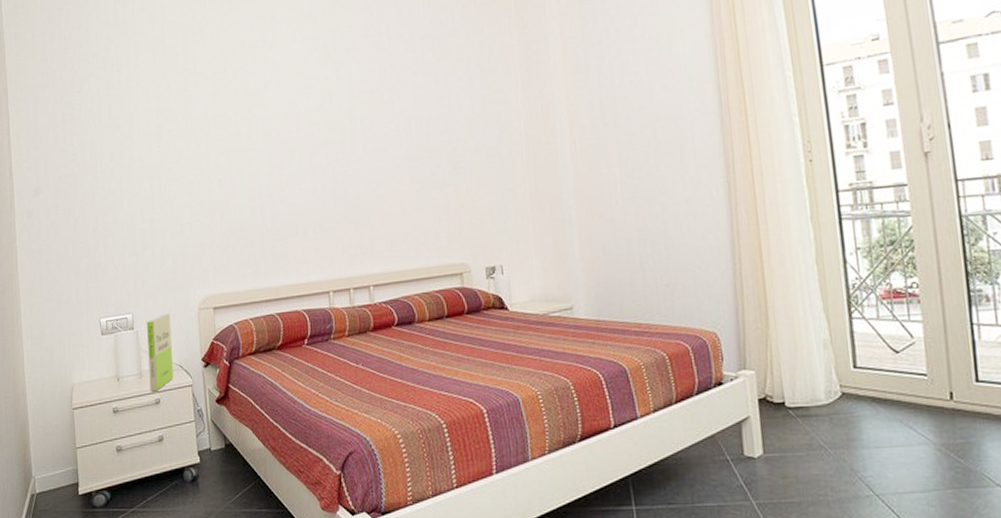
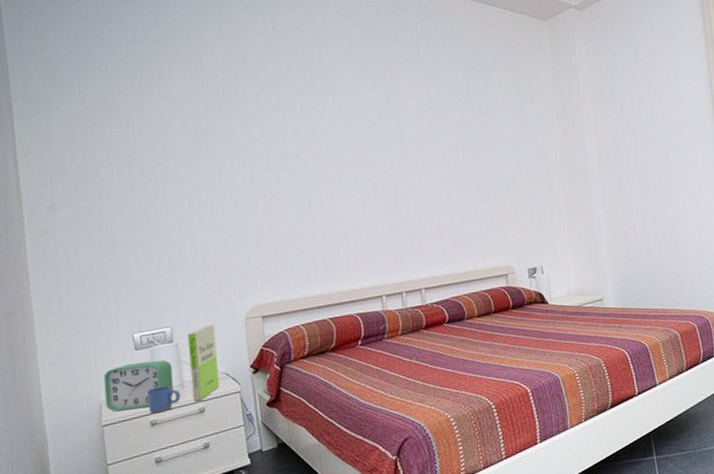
alarm clock: none [75,346,133,396] -> present [103,360,174,412]
mug: none [110,372,140,401] -> present [146,385,181,414]

